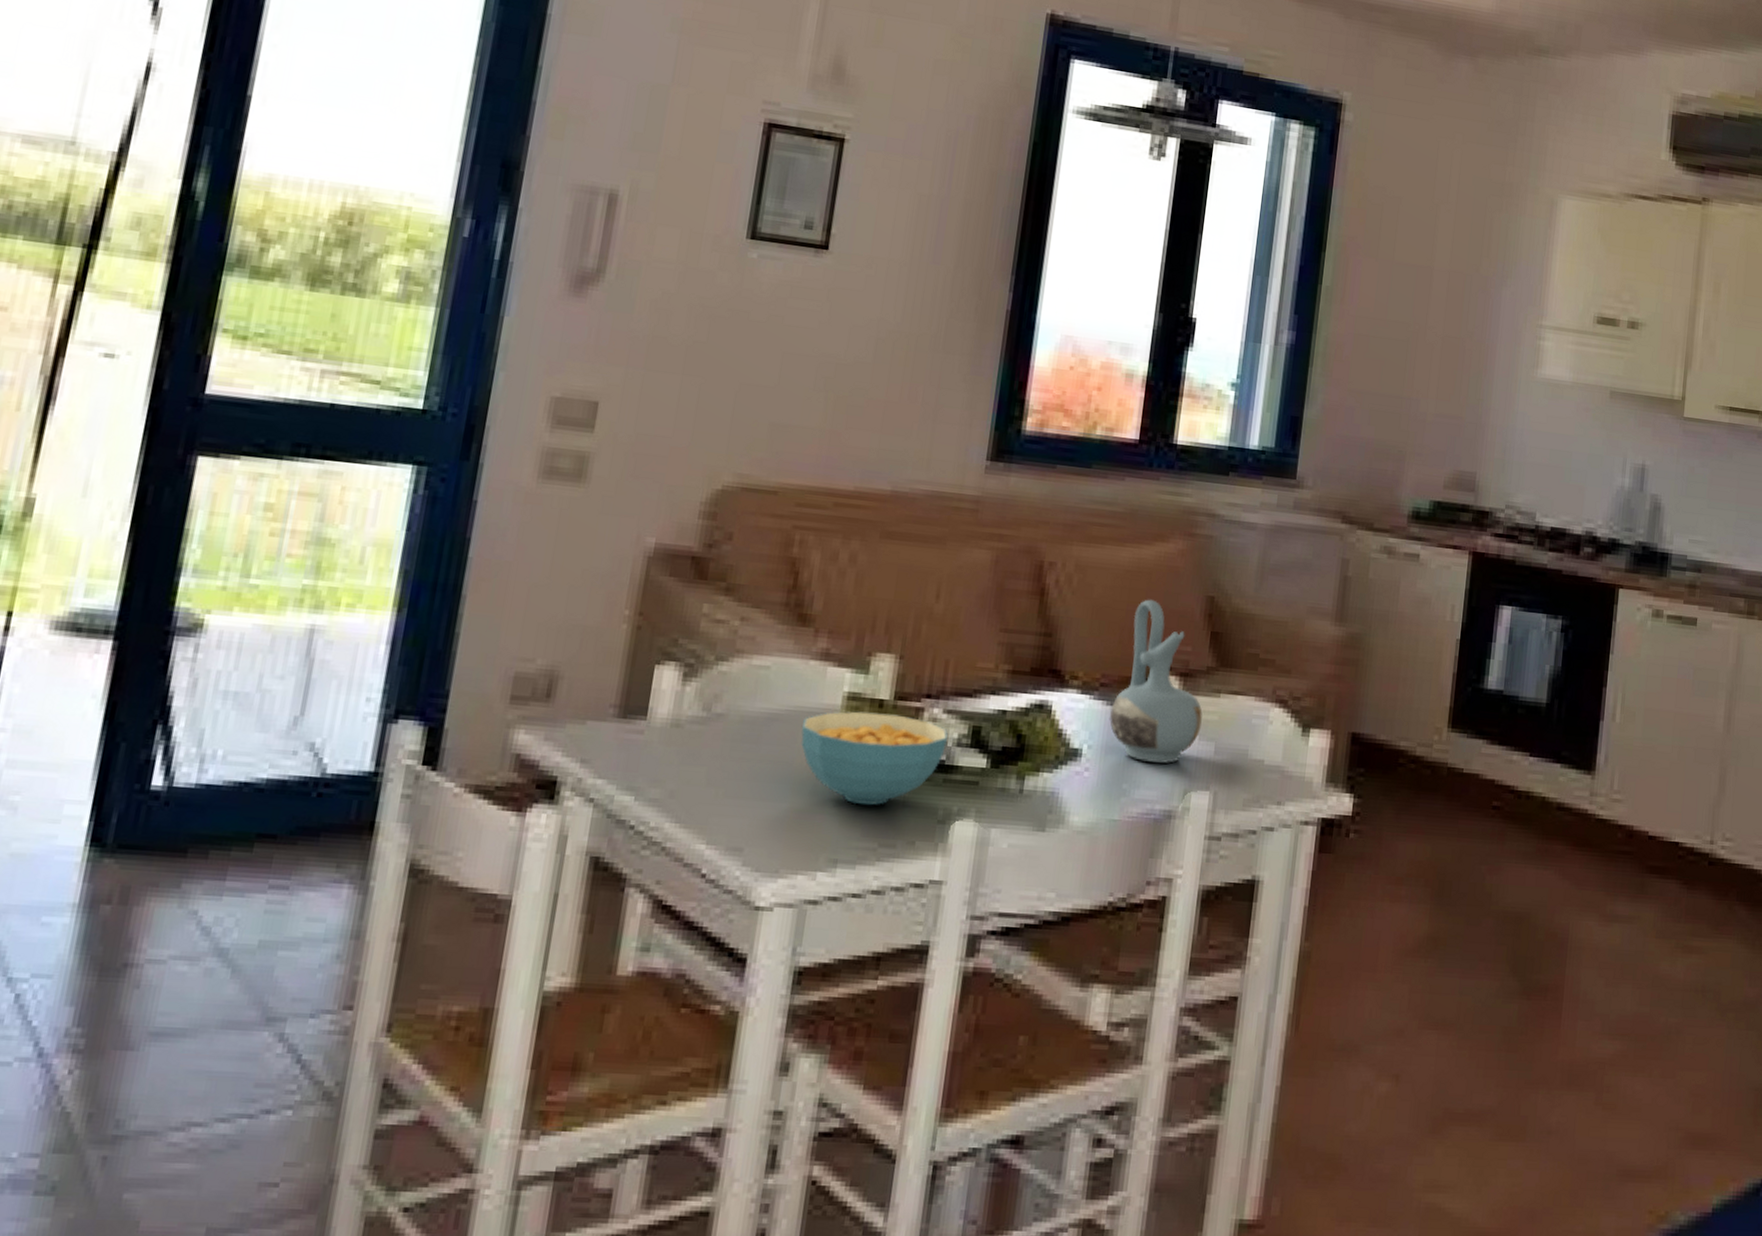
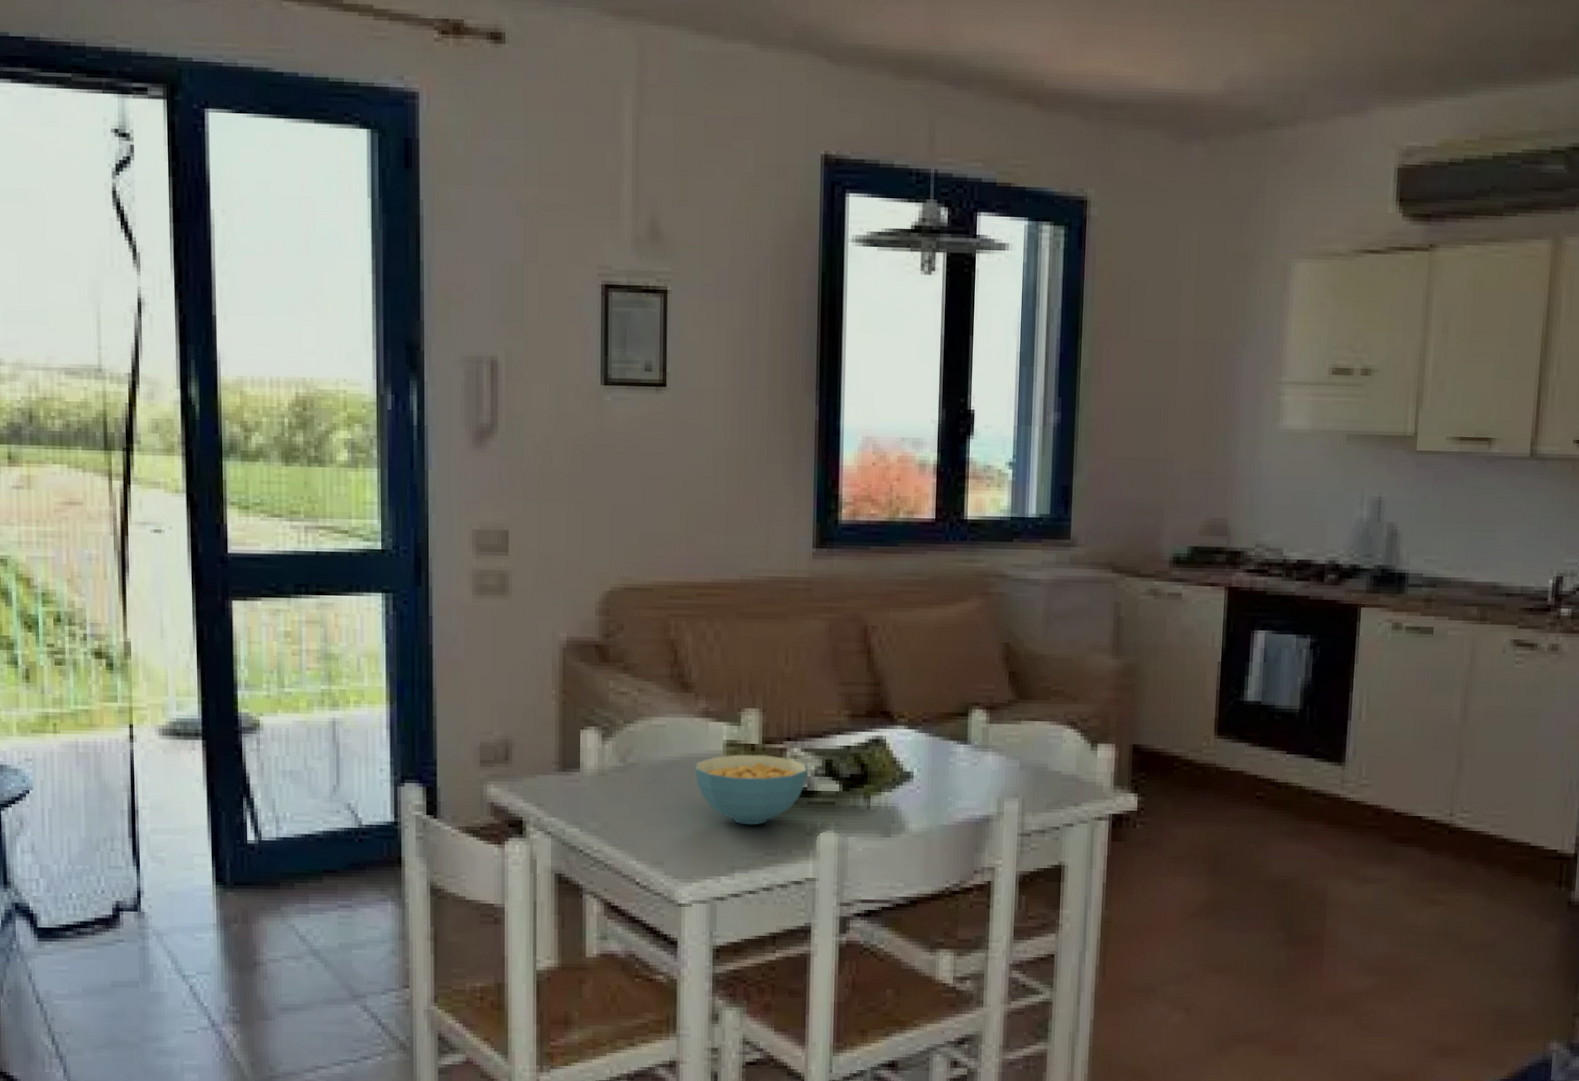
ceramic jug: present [1109,599,1203,763] -> none [933,649,1008,779]

